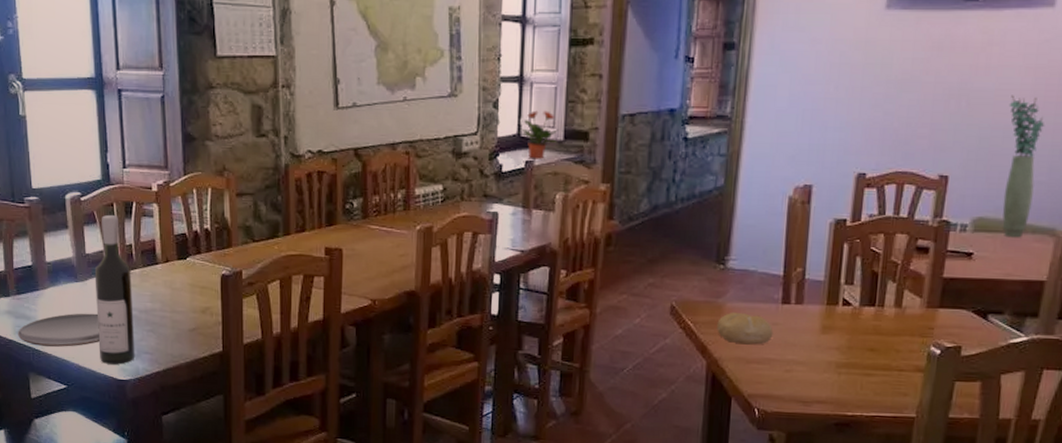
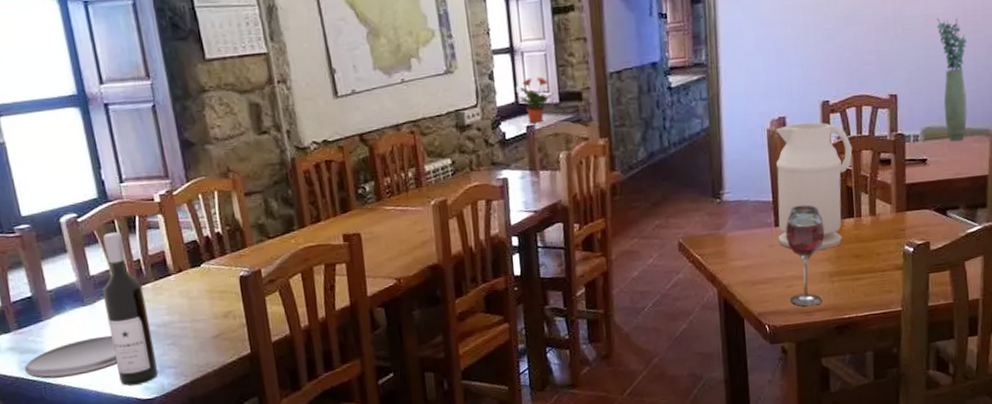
bread roll: present [717,312,774,345] -> none [721,240,772,269]
water jug: none [783,194,886,337] -> present [775,122,853,250]
wineglass: none [786,284,839,396] -> present [785,204,825,307]

